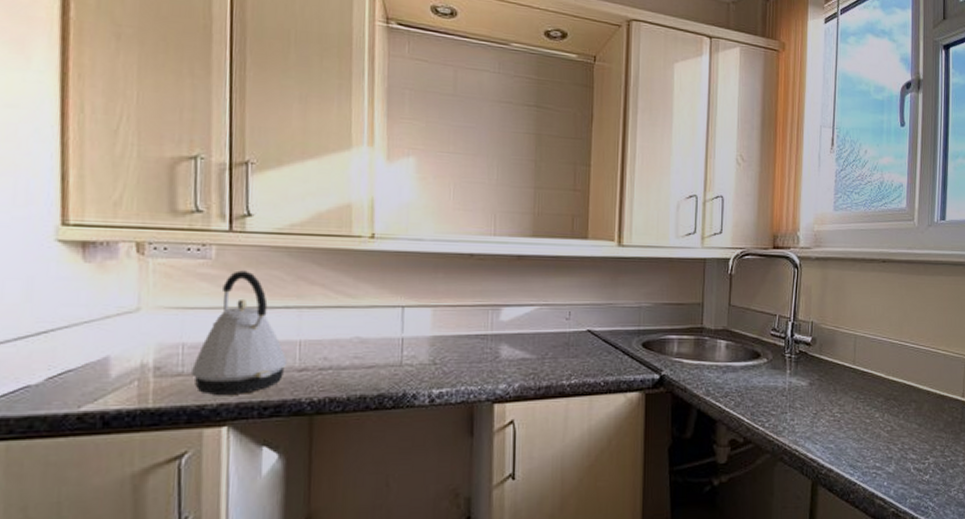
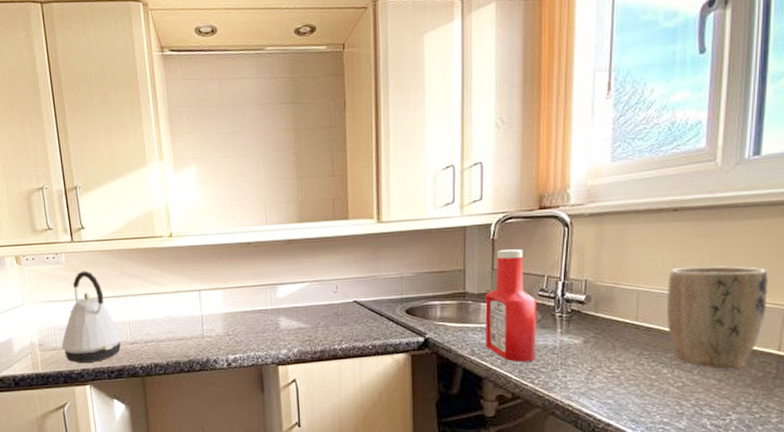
ketchup bottle: none [719,286,769,403] -> present [485,249,537,362]
plant pot: none [879,316,953,414] -> present [667,266,768,369]

